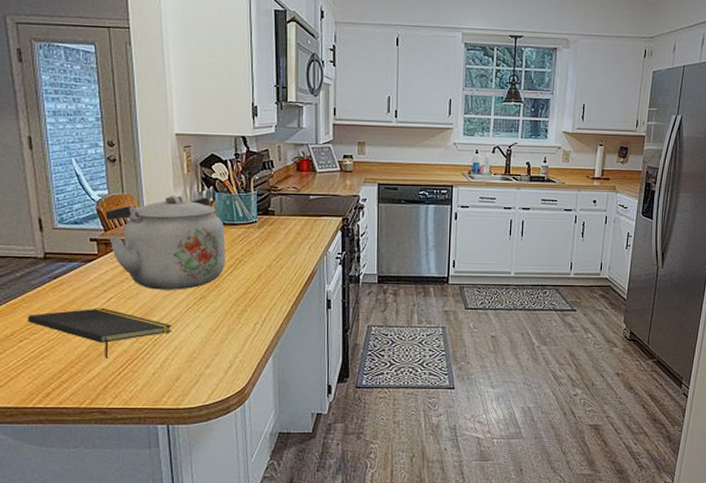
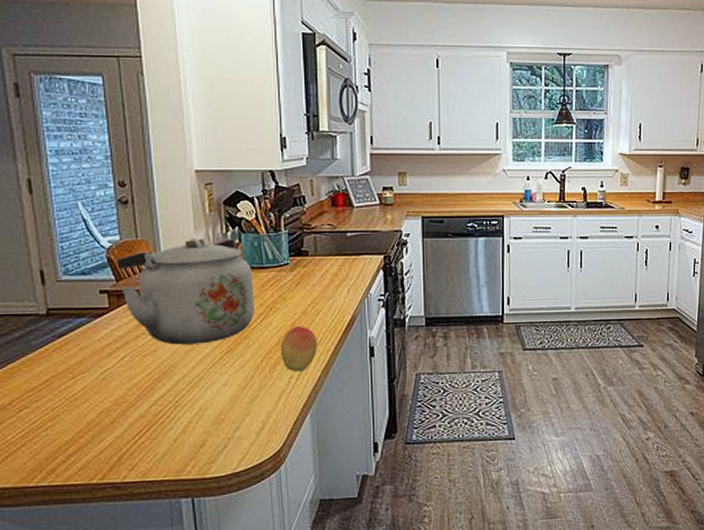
notepad: present [27,308,172,359] -> none [27,368,195,426]
fruit: none [247,278,281,319] -> present [280,326,318,372]

